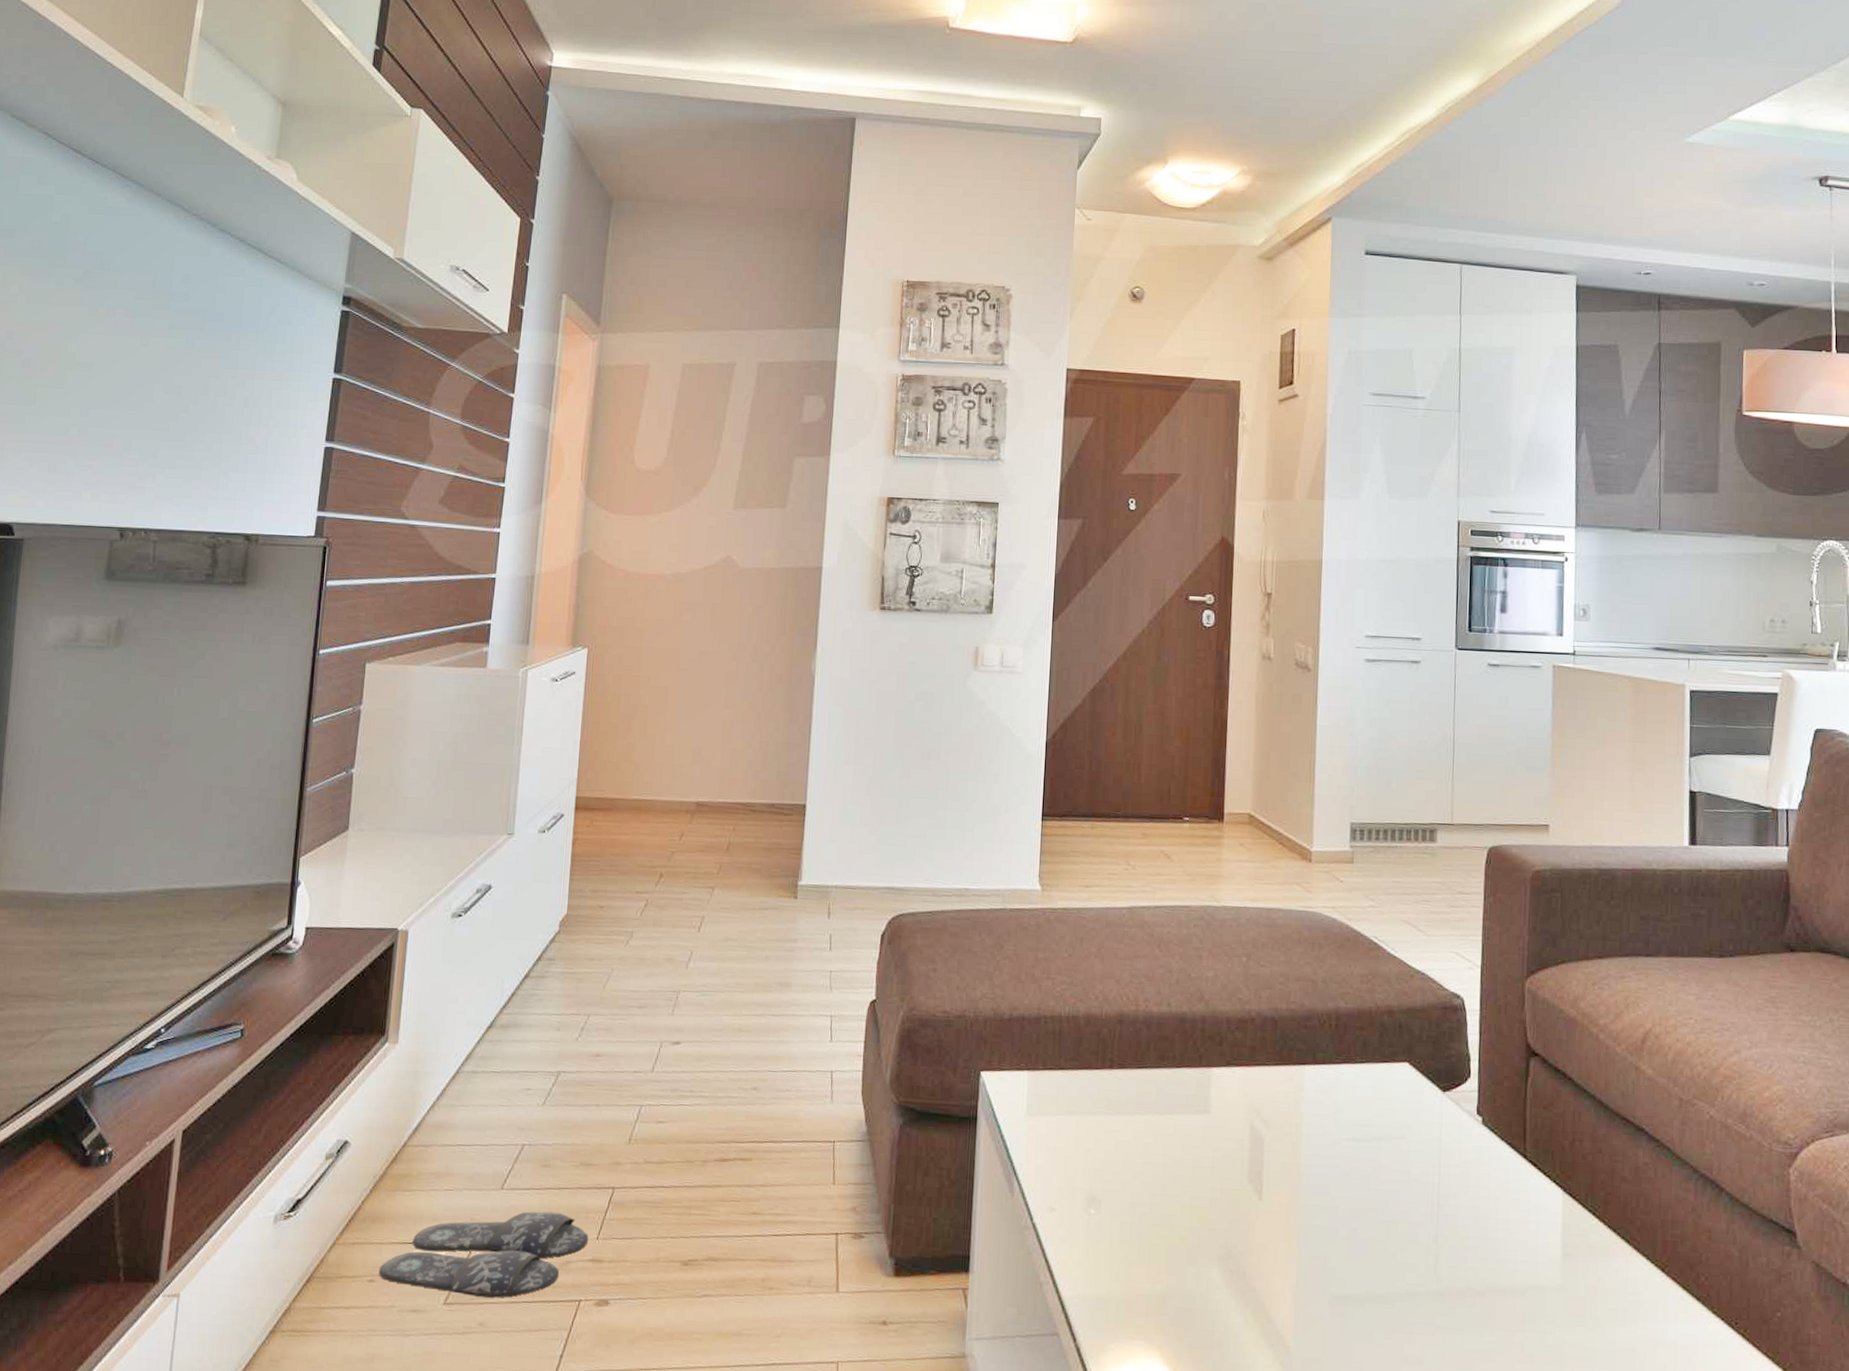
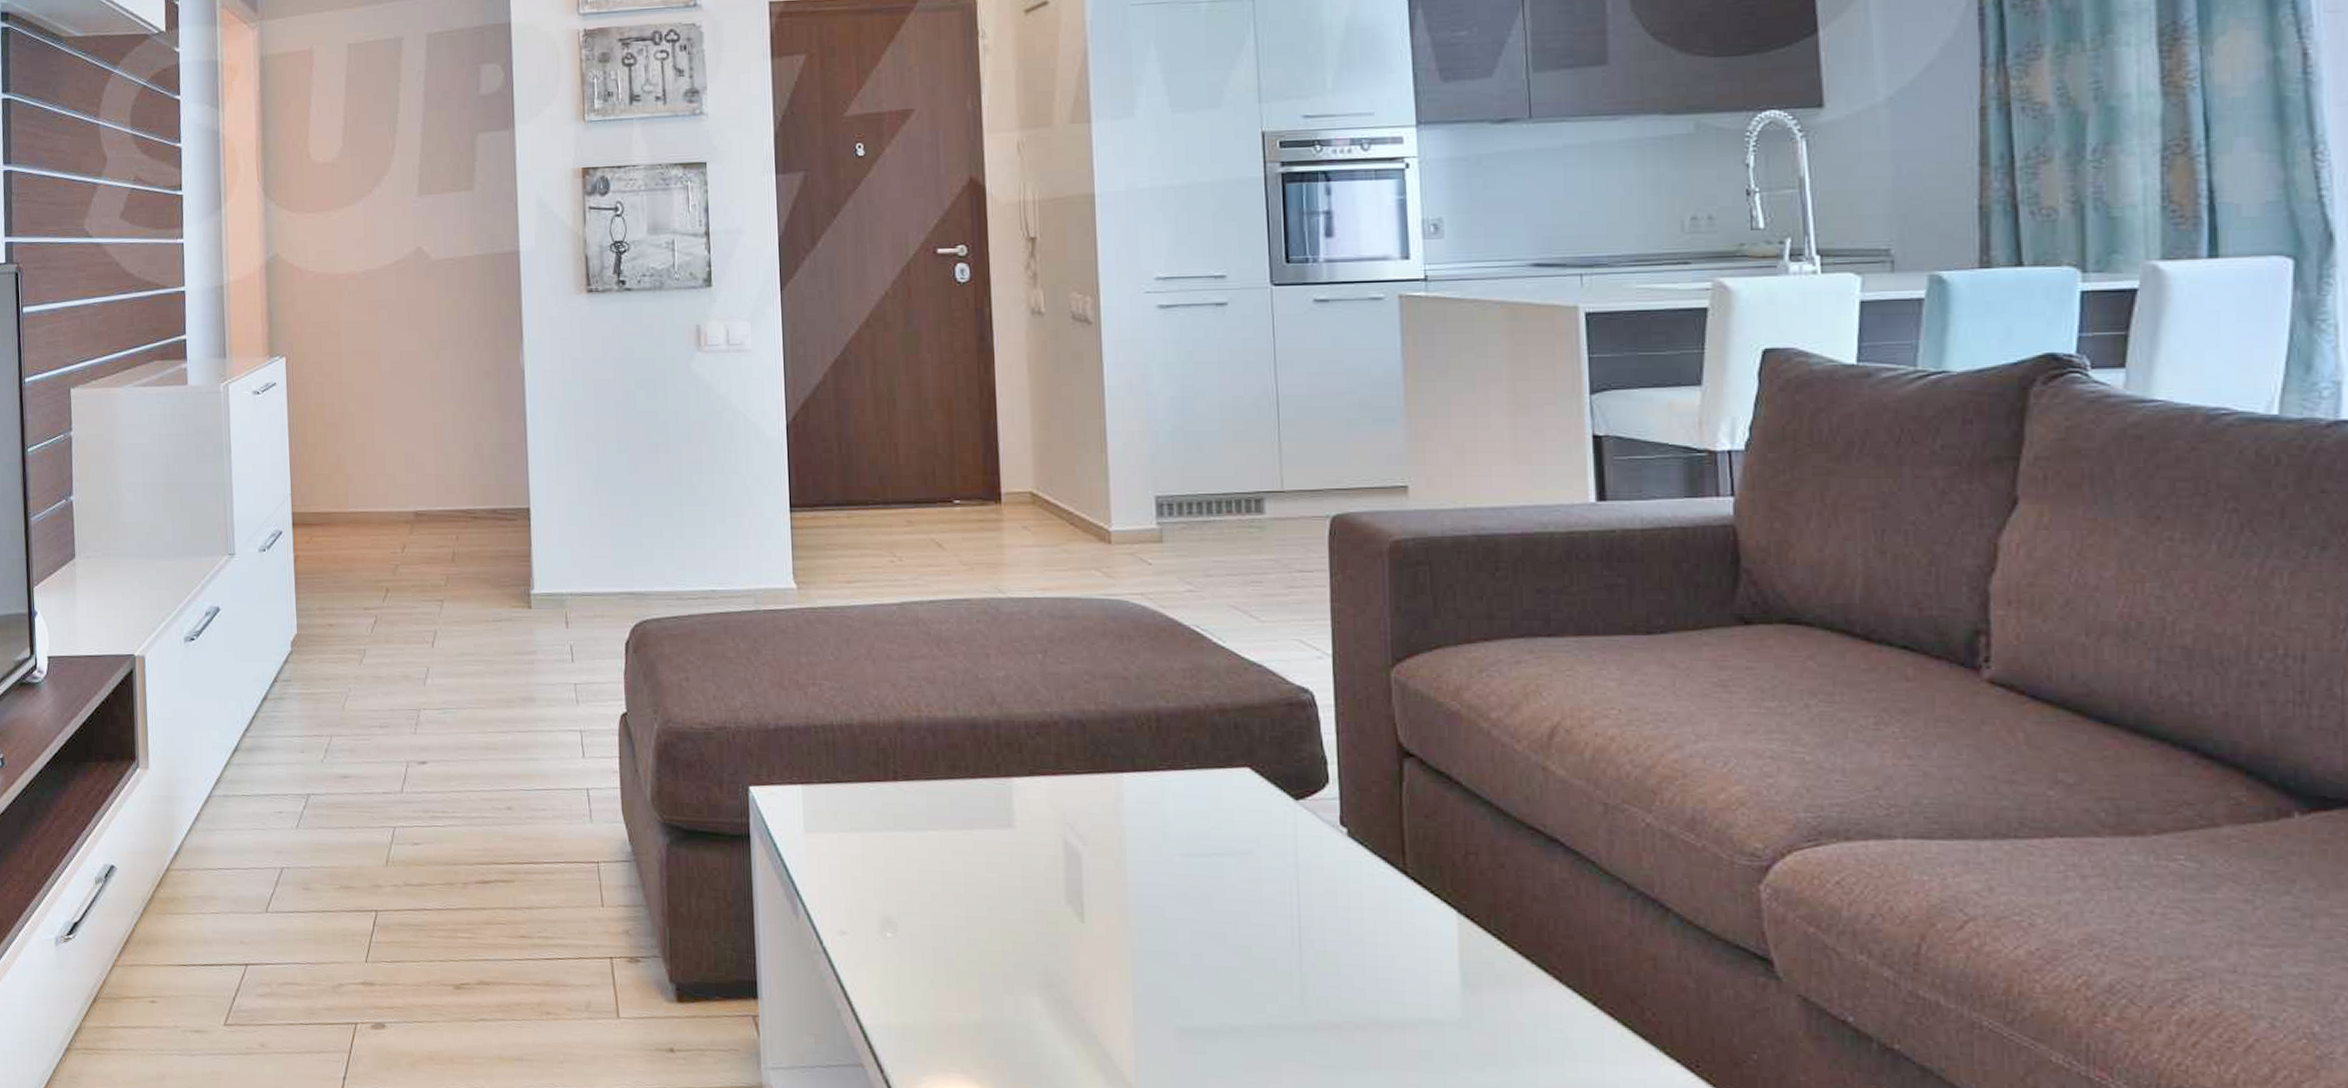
slippers: present [378,1211,589,1298] -> none [159,934,358,1020]

